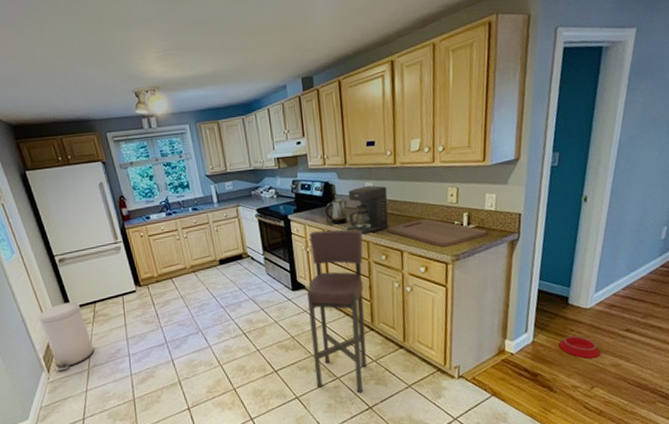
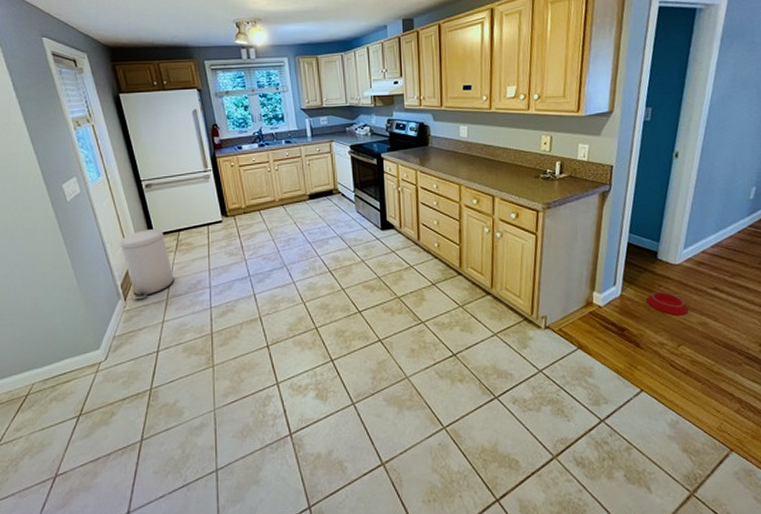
bar stool: present [307,229,367,394] -> none [396,170,455,340]
kettle: present [324,199,348,225] -> none [418,141,441,166]
coffee maker: present [347,185,389,235] -> none [440,129,482,178]
cutting board: present [388,218,487,247] -> none [480,165,579,195]

